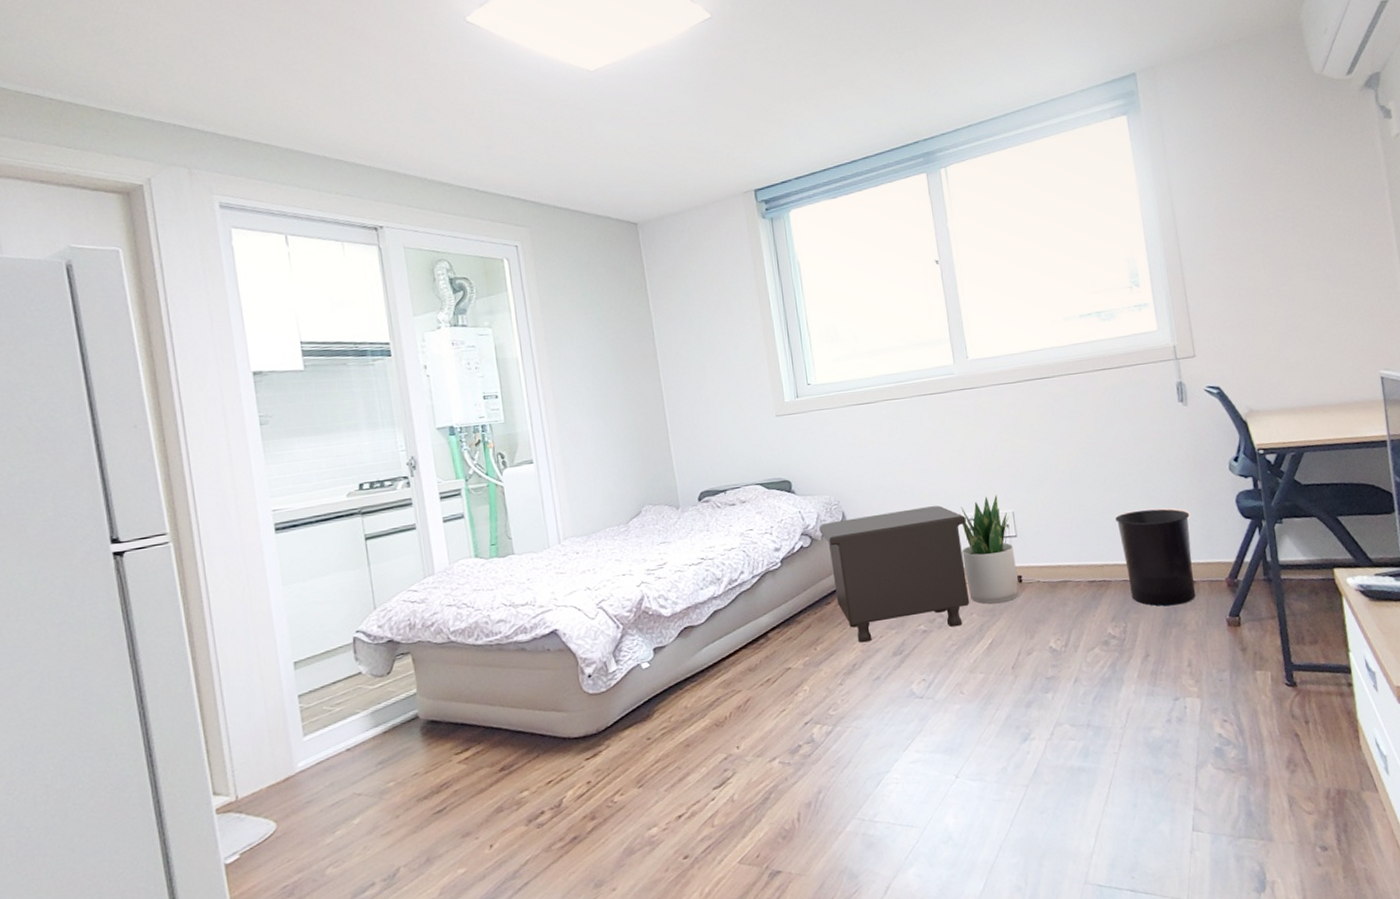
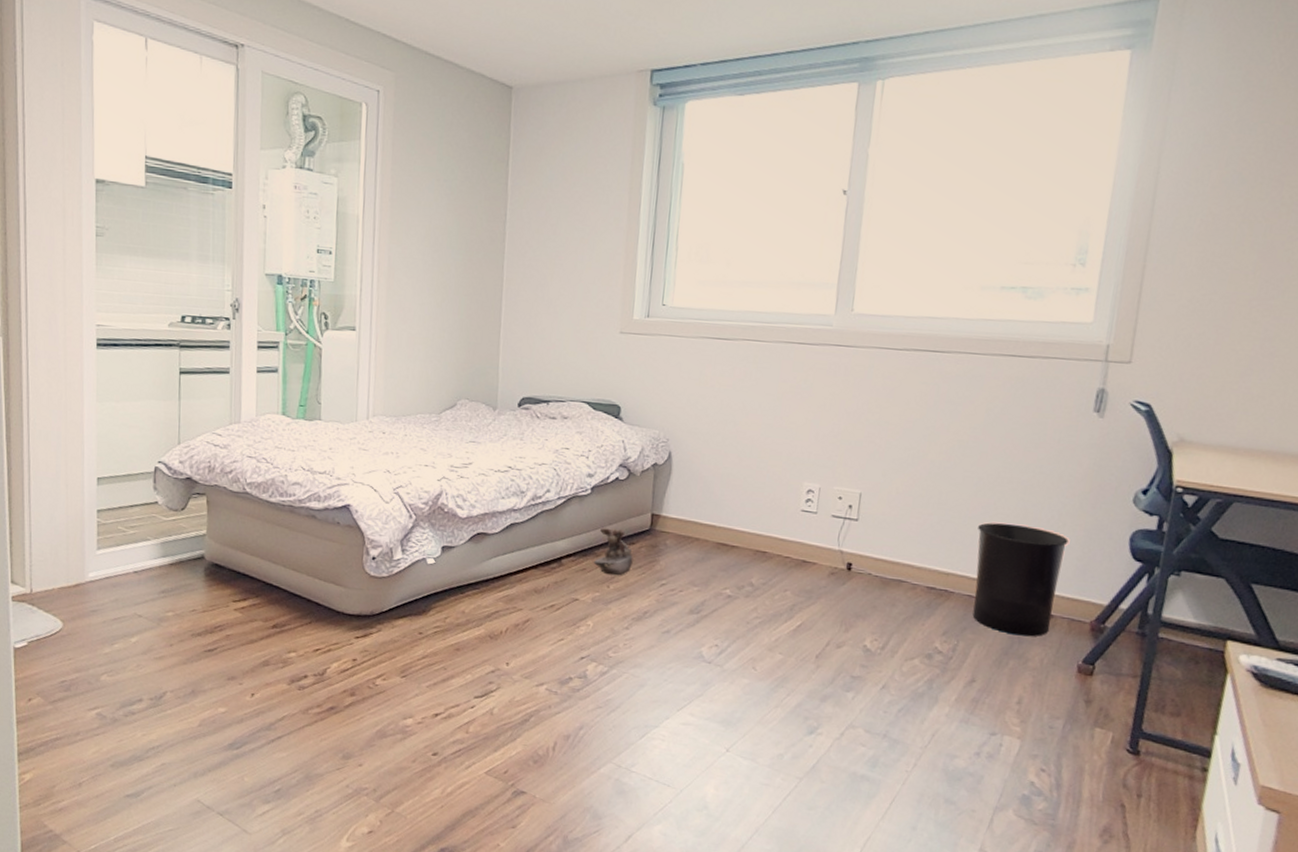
stuffed animal: none [796,592,833,638] -> present [593,527,633,575]
nightstand: present [819,505,970,643] -> none [639,459,805,600]
planter: present [961,495,1018,604] -> none [788,469,854,588]

